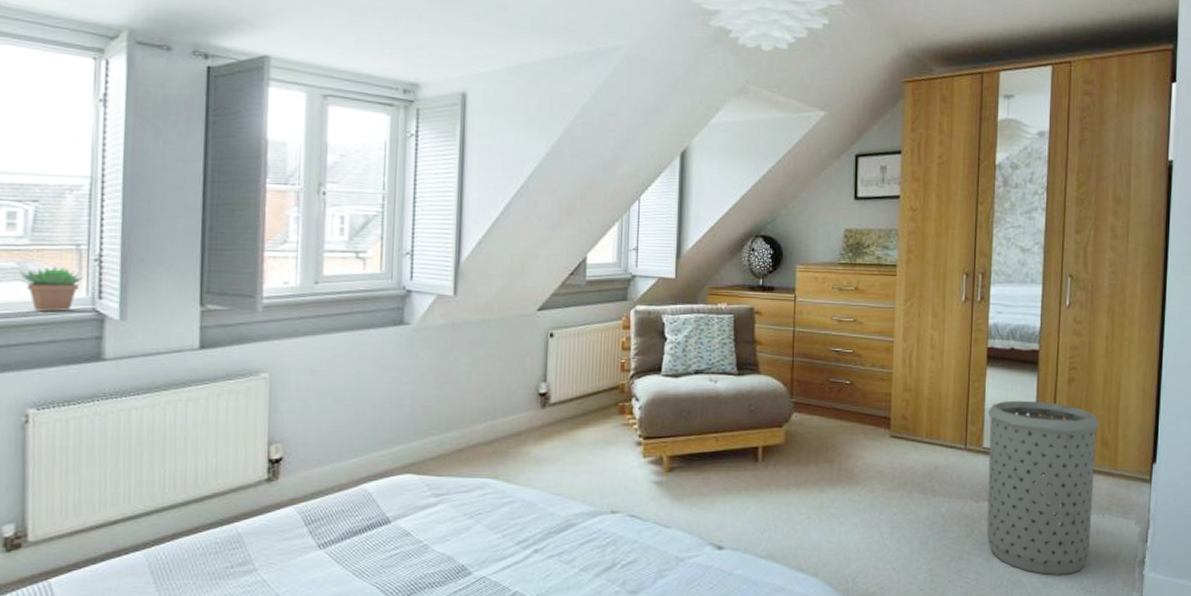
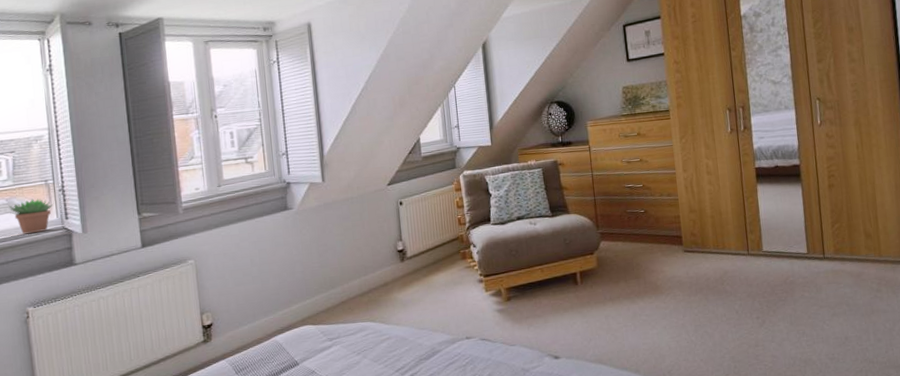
laundry basket: present [987,400,1100,575] -> none [763,207,868,352]

